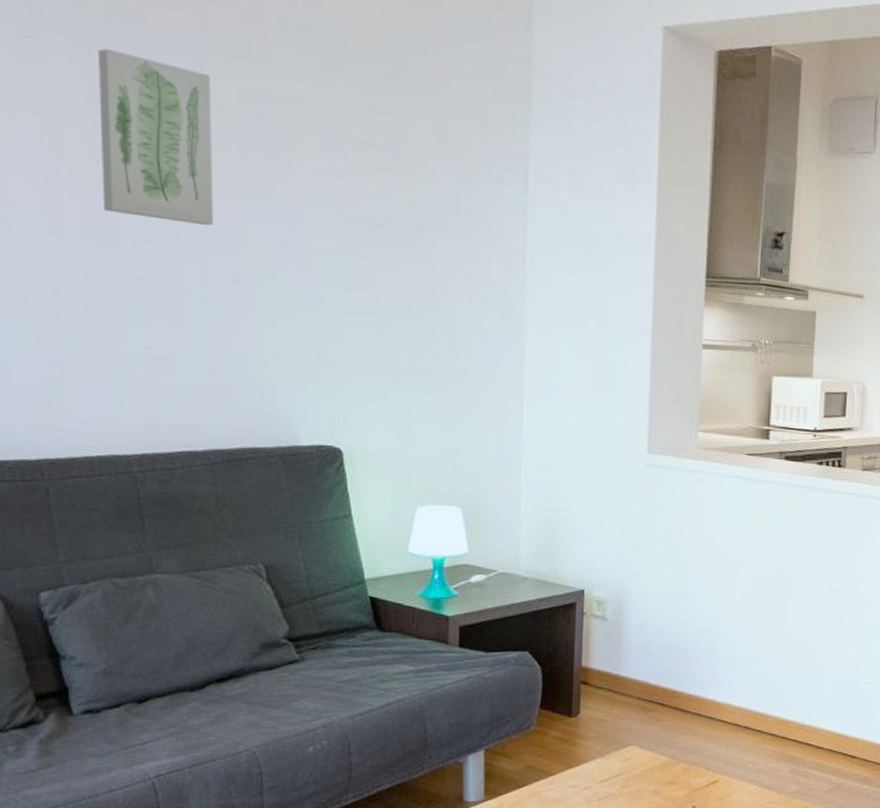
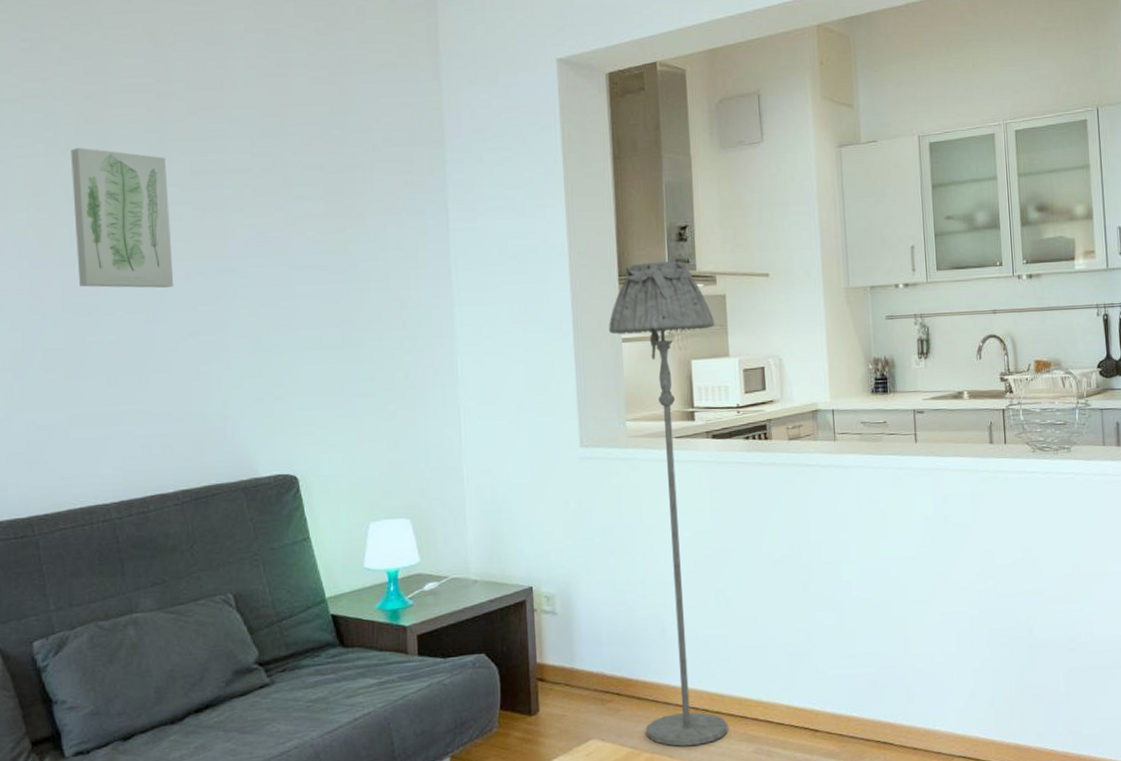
floor lamp: none [686,266,801,760] -> present [609,261,728,746]

